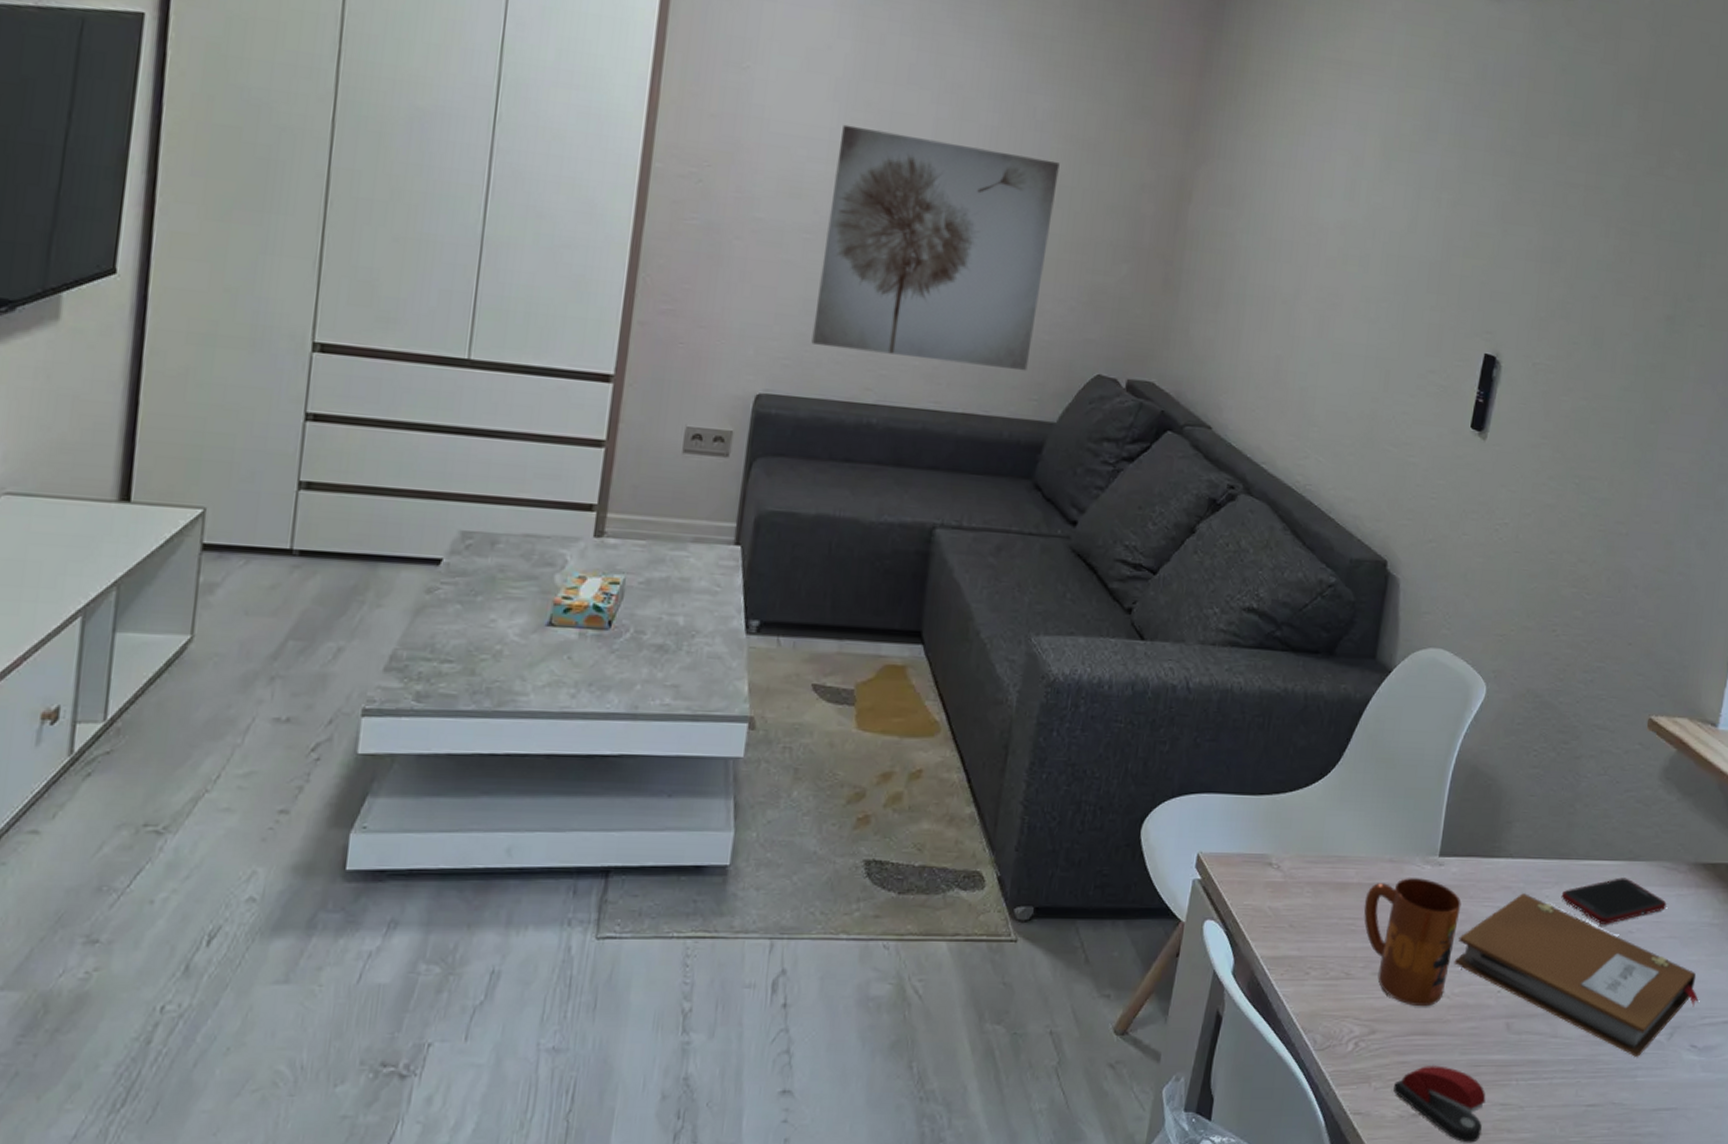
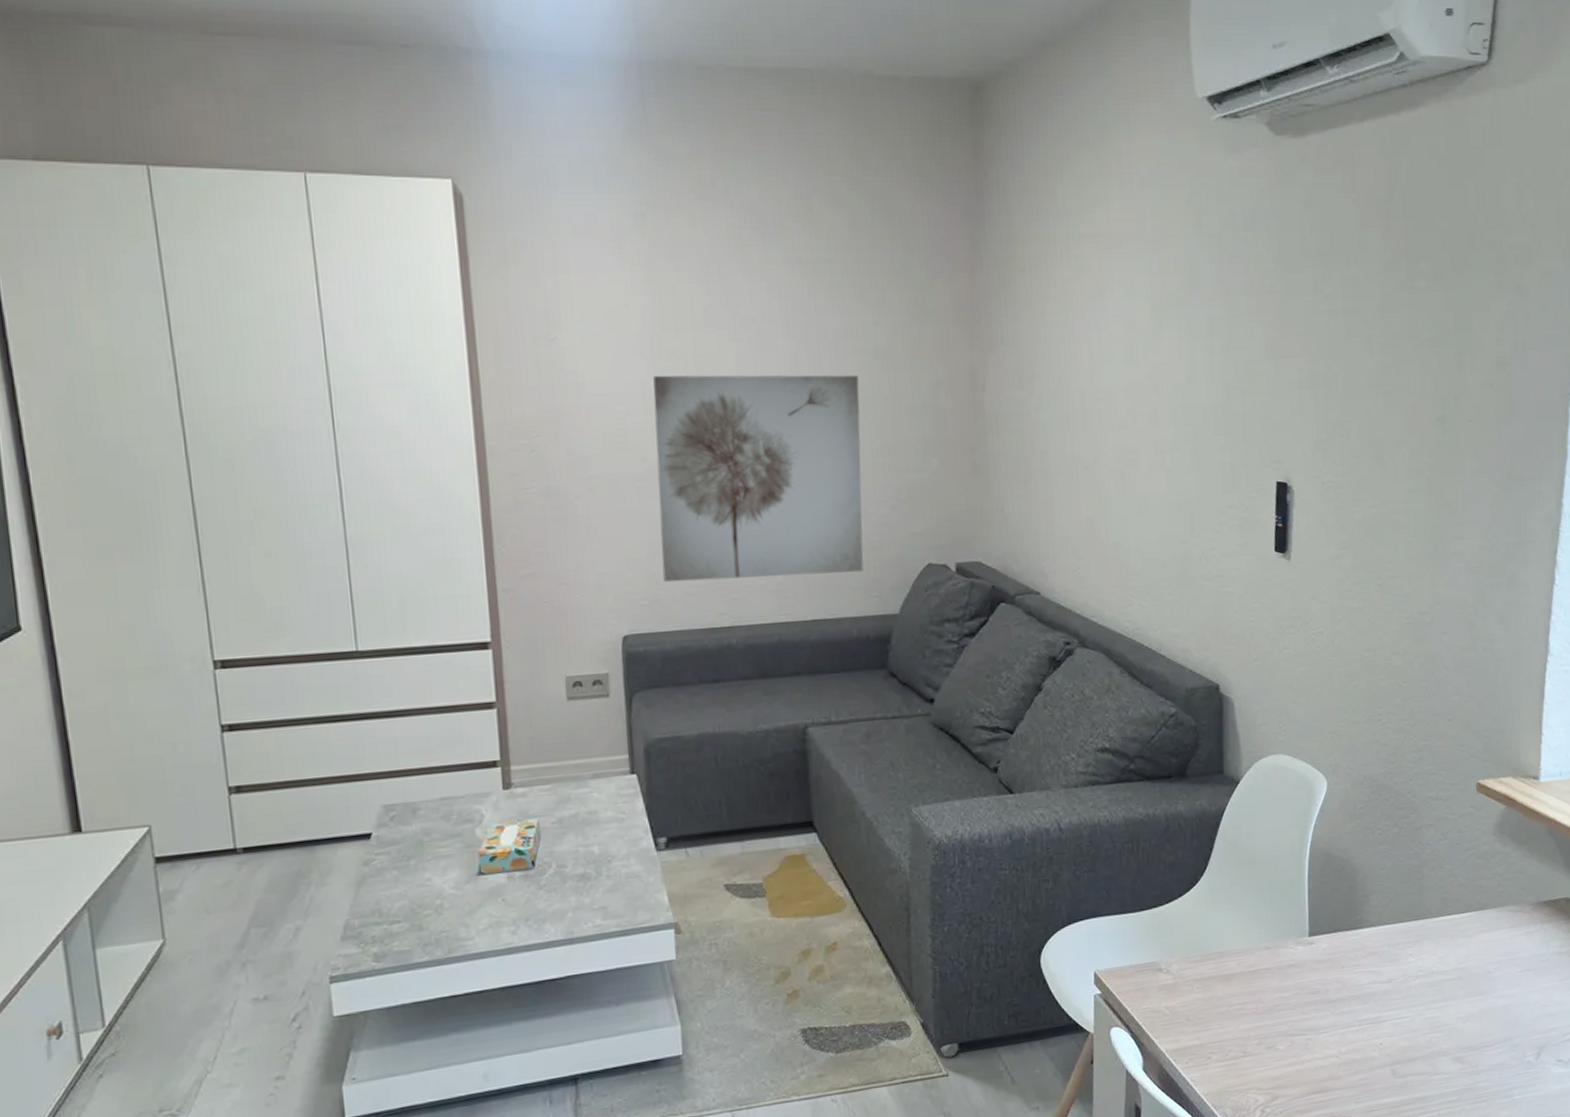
mug: present [1363,878,1462,1007] -> none [1249,958,1336,1070]
notebook: present [1454,893,1699,1058] -> none [1337,955,1559,1080]
cell phone: present [1561,877,1667,924] -> none [1422,926,1518,970]

